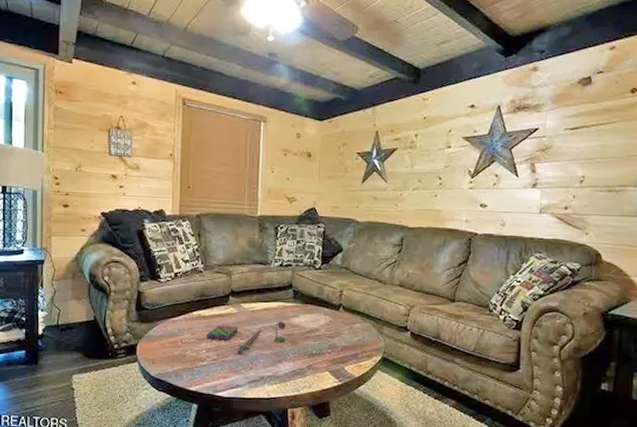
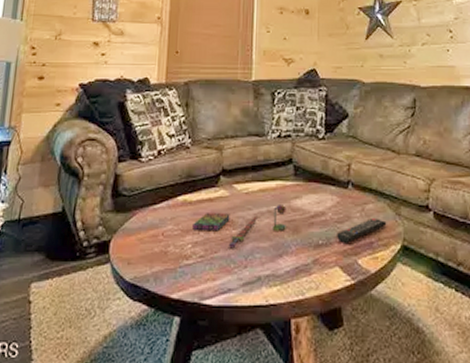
remote control: none [328,335,371,354] -> present [337,218,387,243]

